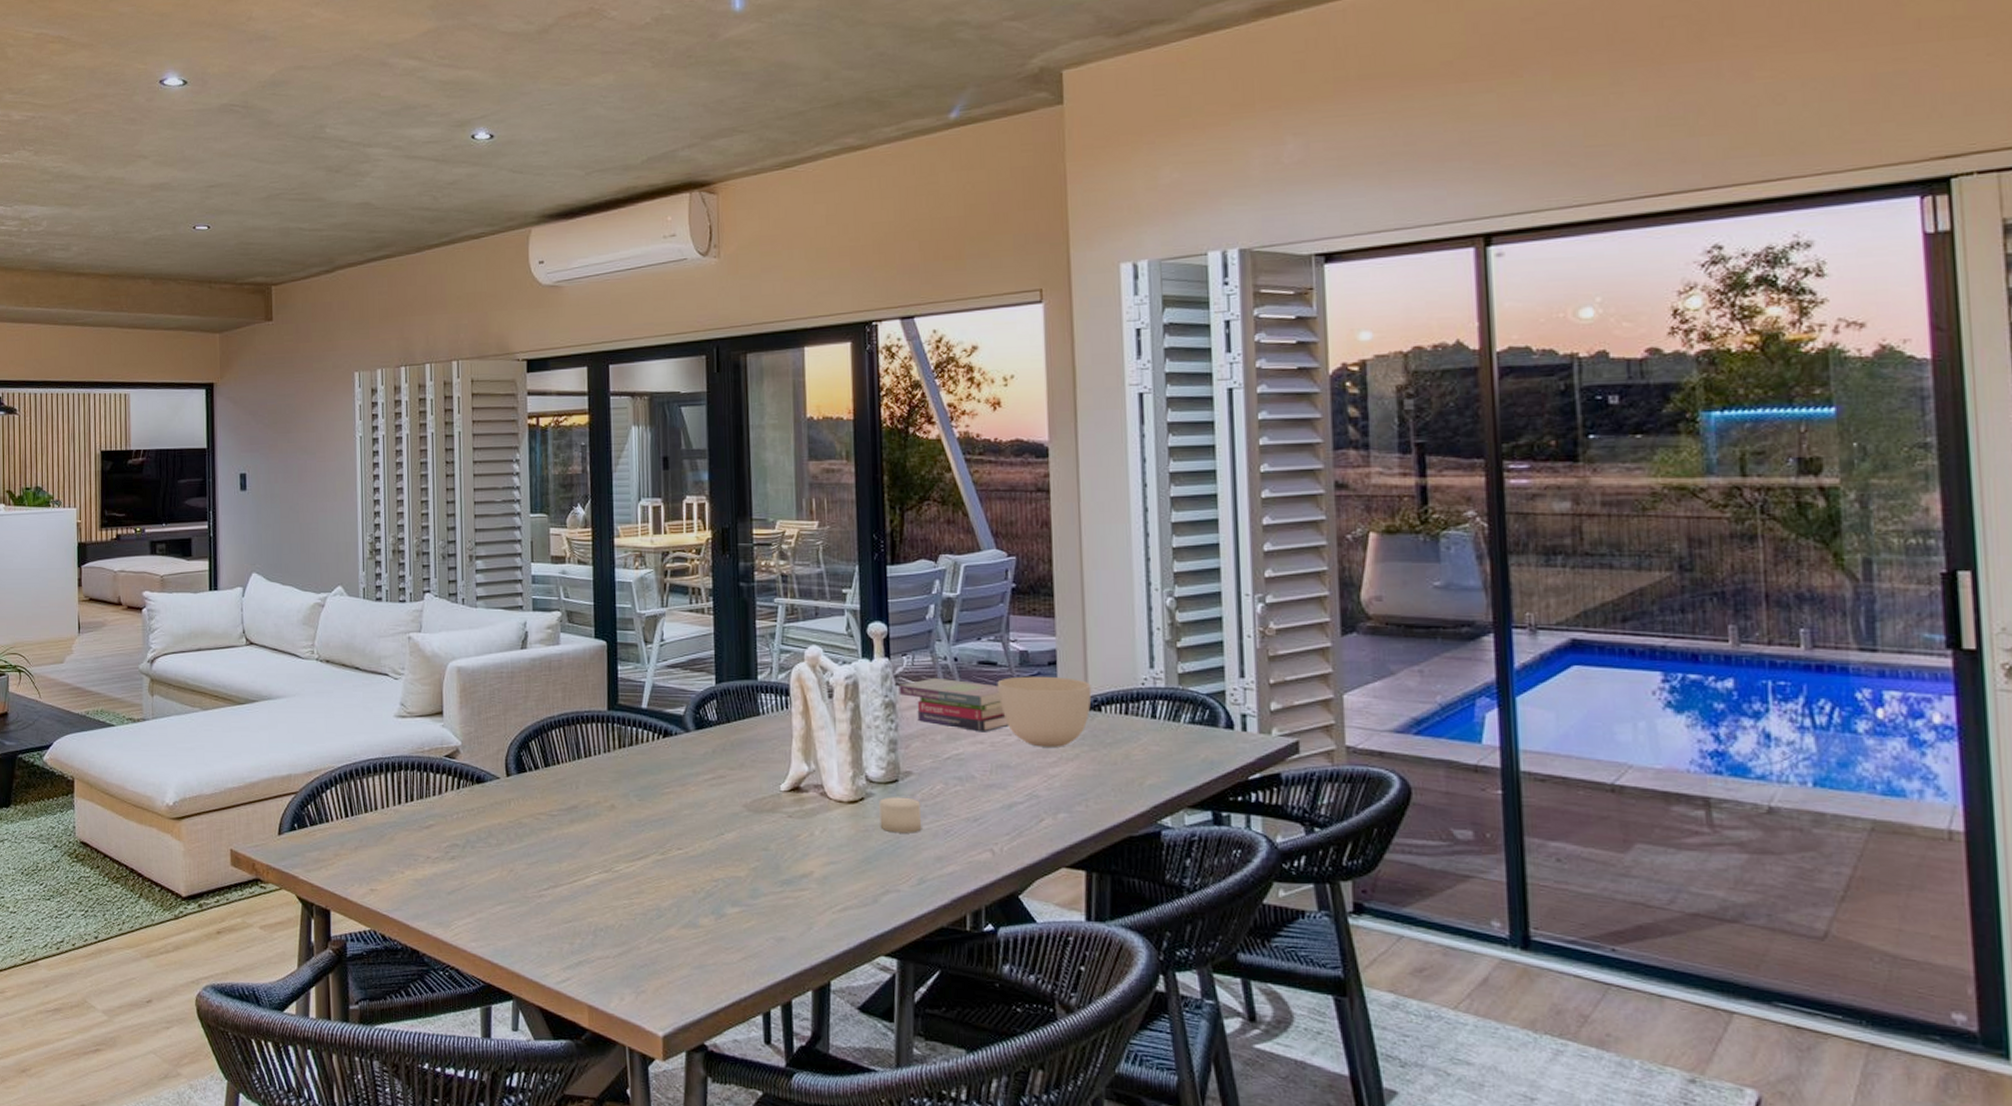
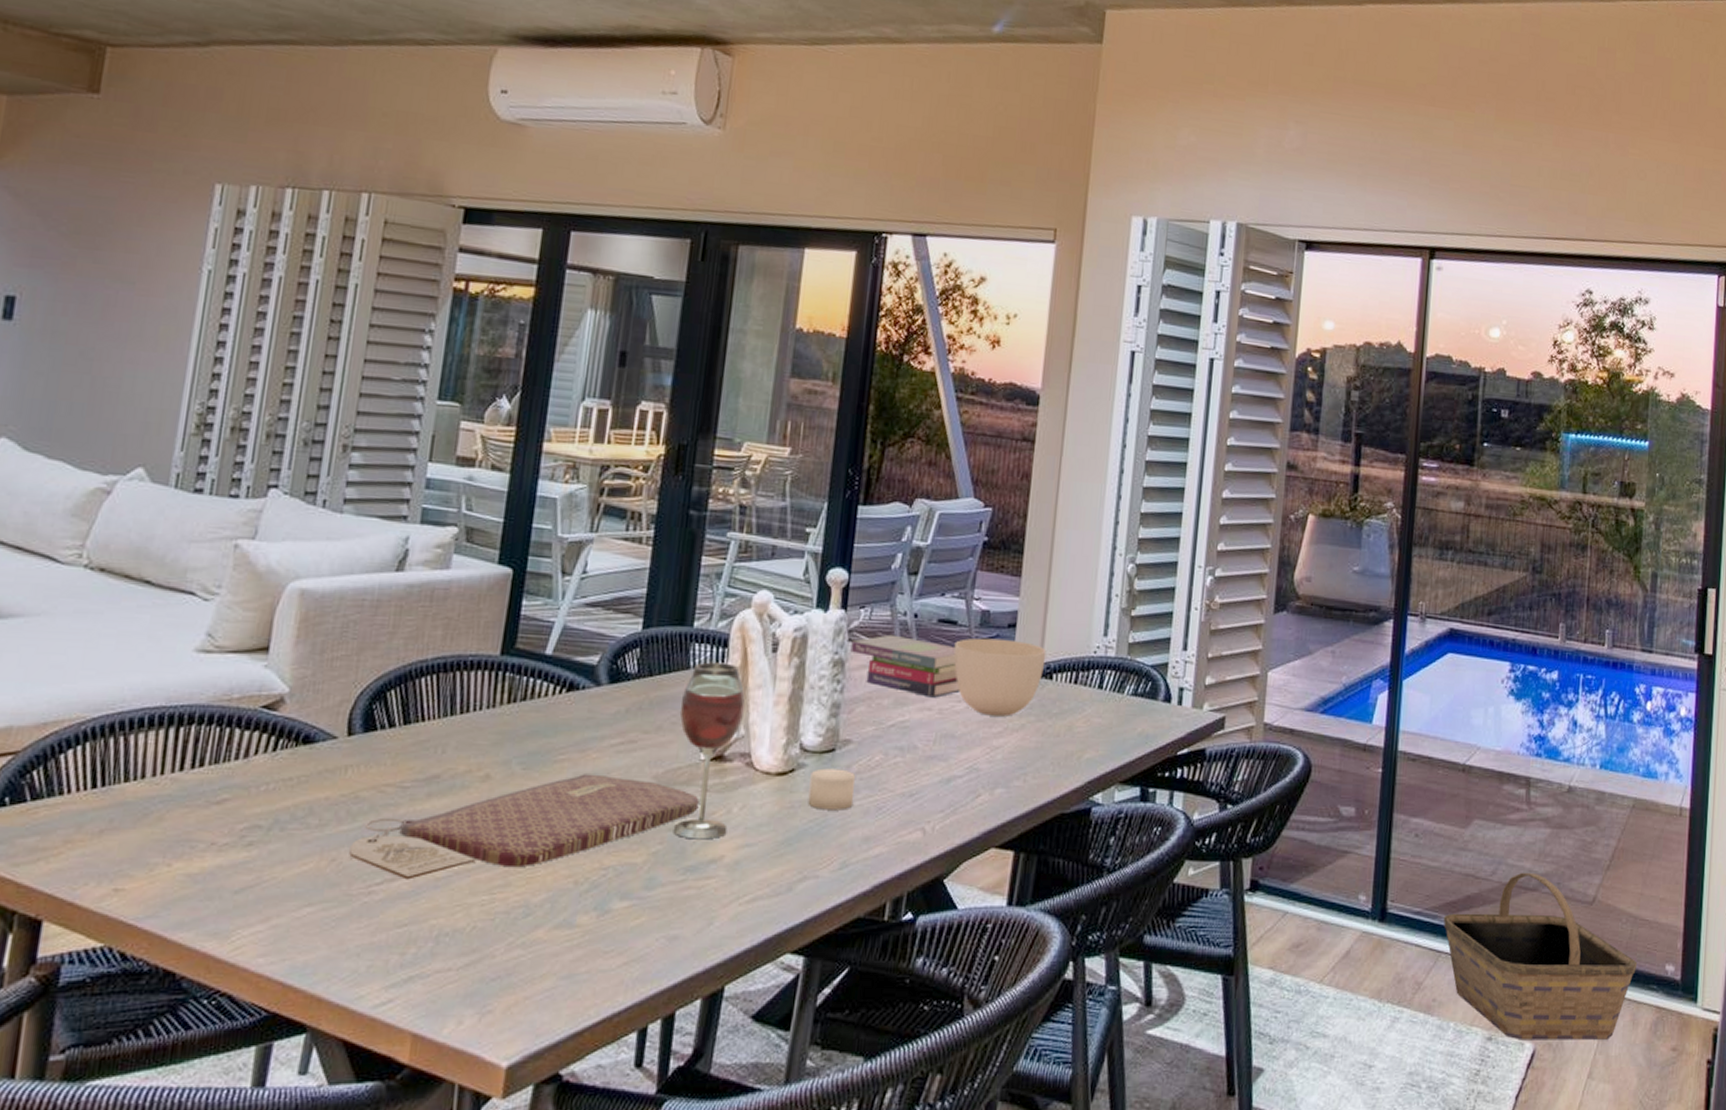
placemat: none [521,803,785,887] -> present [349,774,700,880]
wineglass: none [756,709,813,858] -> present [673,662,745,840]
basket: none [1607,901,1906,1094] -> present [1443,872,1638,1040]

